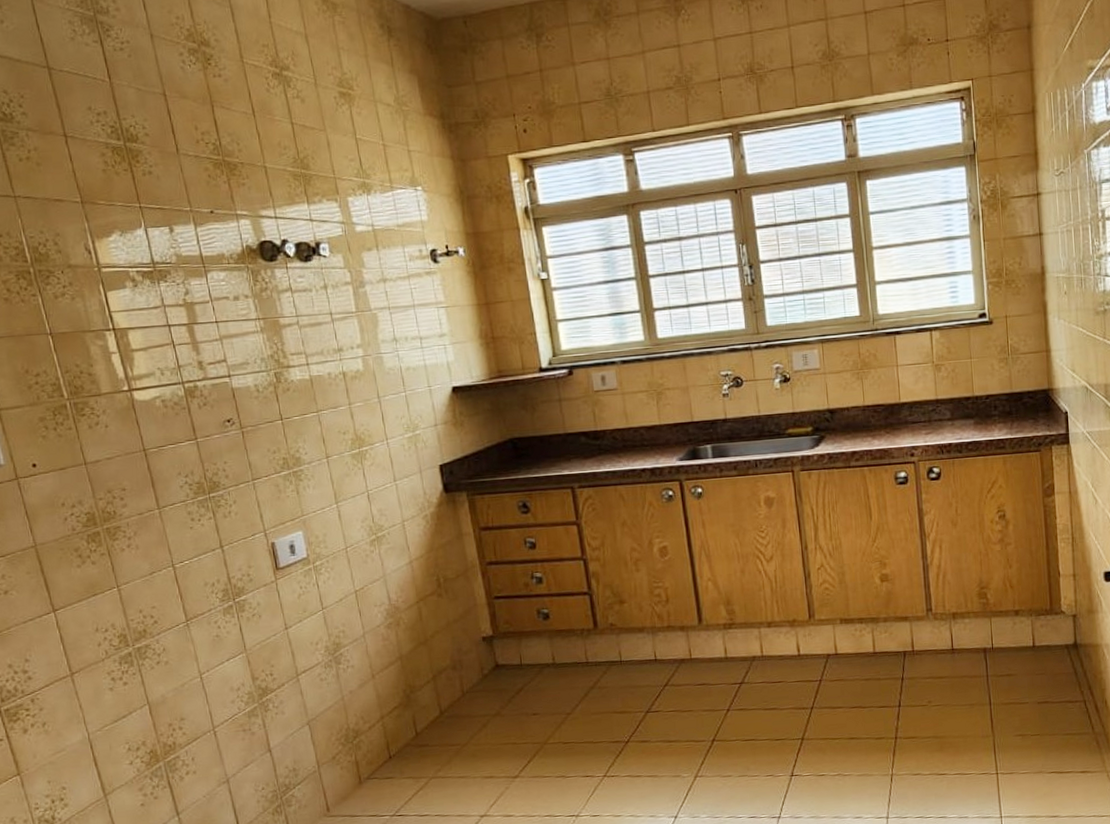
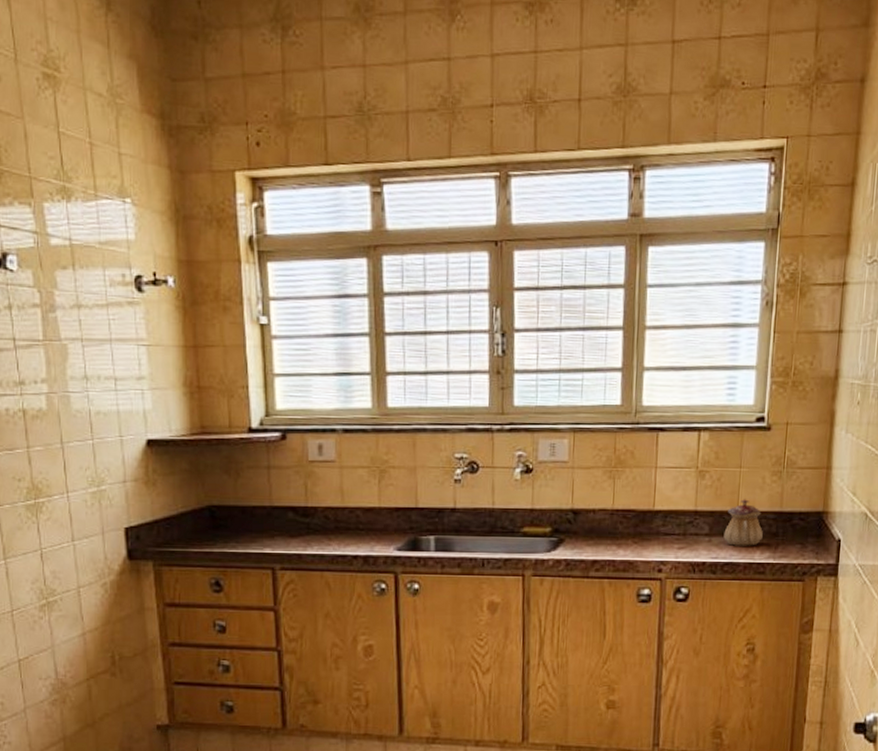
teapot: none [964,385,999,427] -> present [723,499,763,546]

